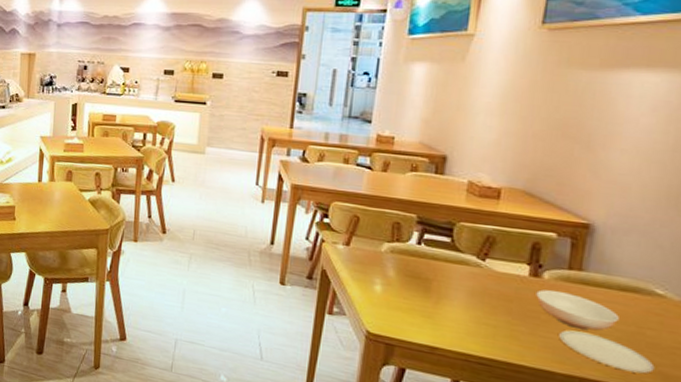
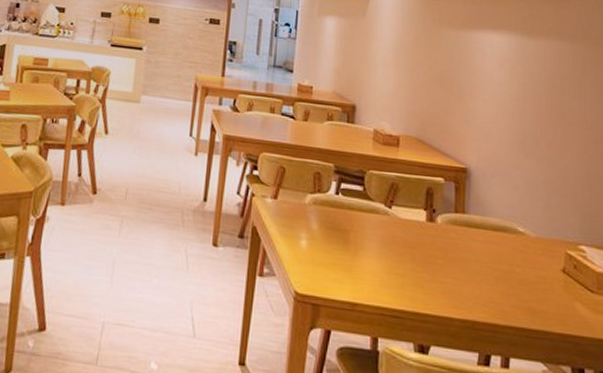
bowl: present [536,289,619,331] -> none [433,234,495,272]
plate: present [559,330,655,374] -> none [453,273,524,311]

